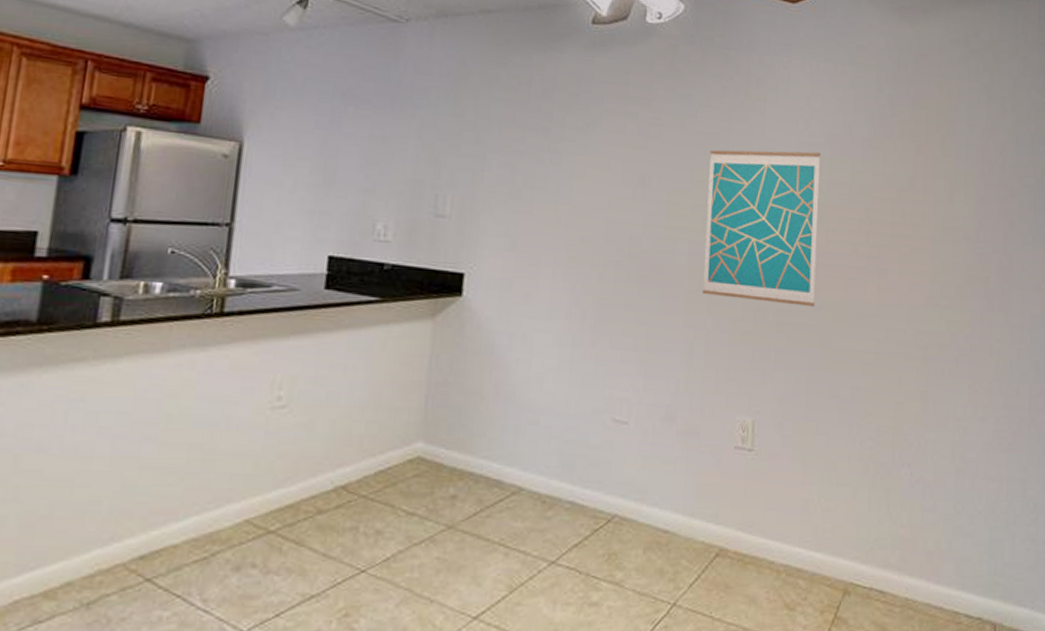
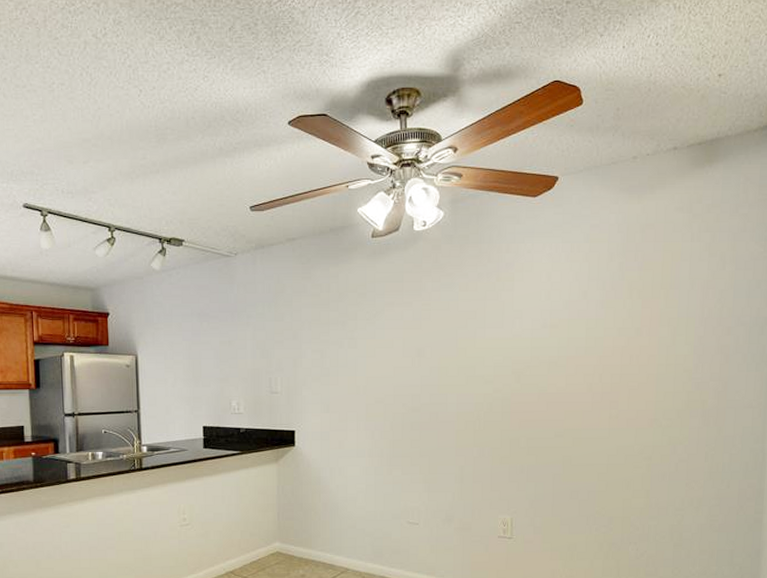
wall art: present [702,149,820,307] -> none [468,316,560,434]

